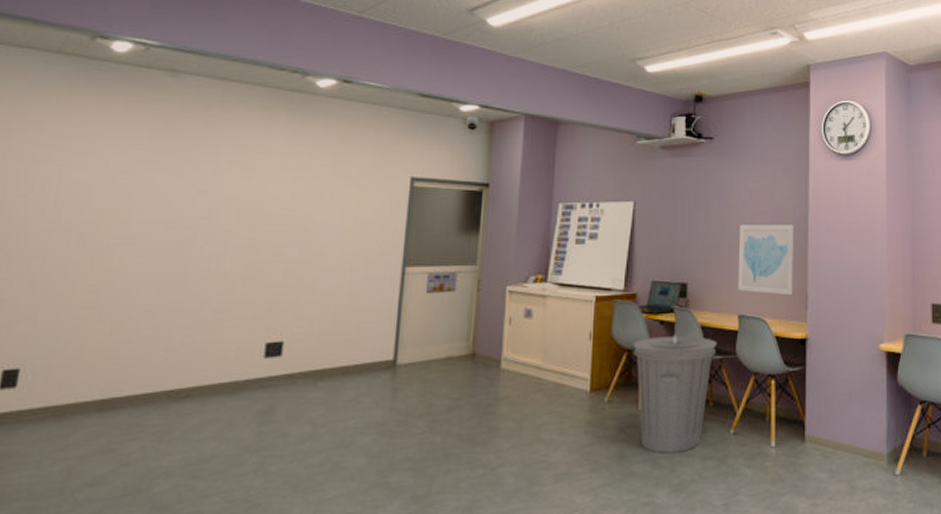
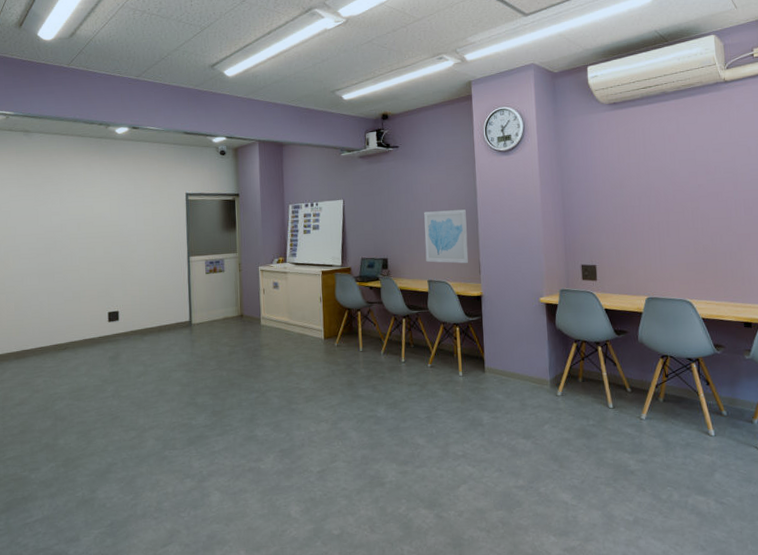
trash can: present [633,334,717,453] -> none [351,296,413,381]

